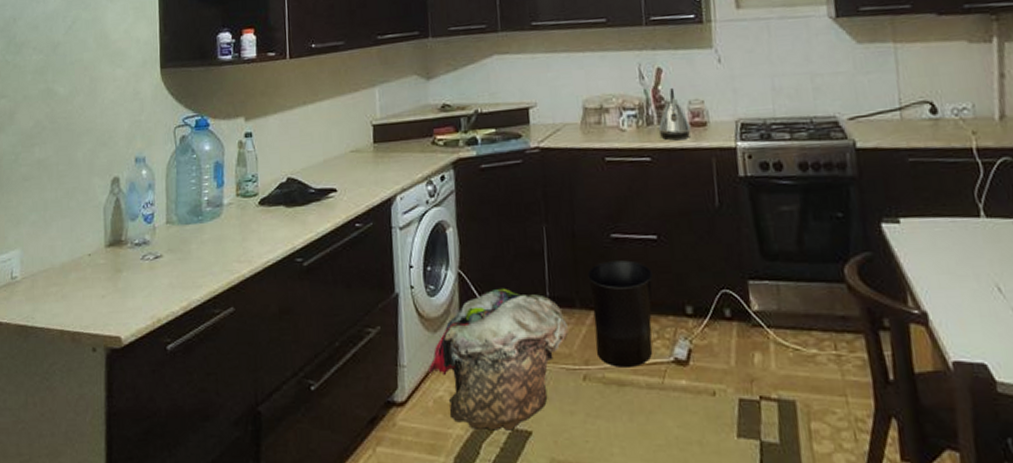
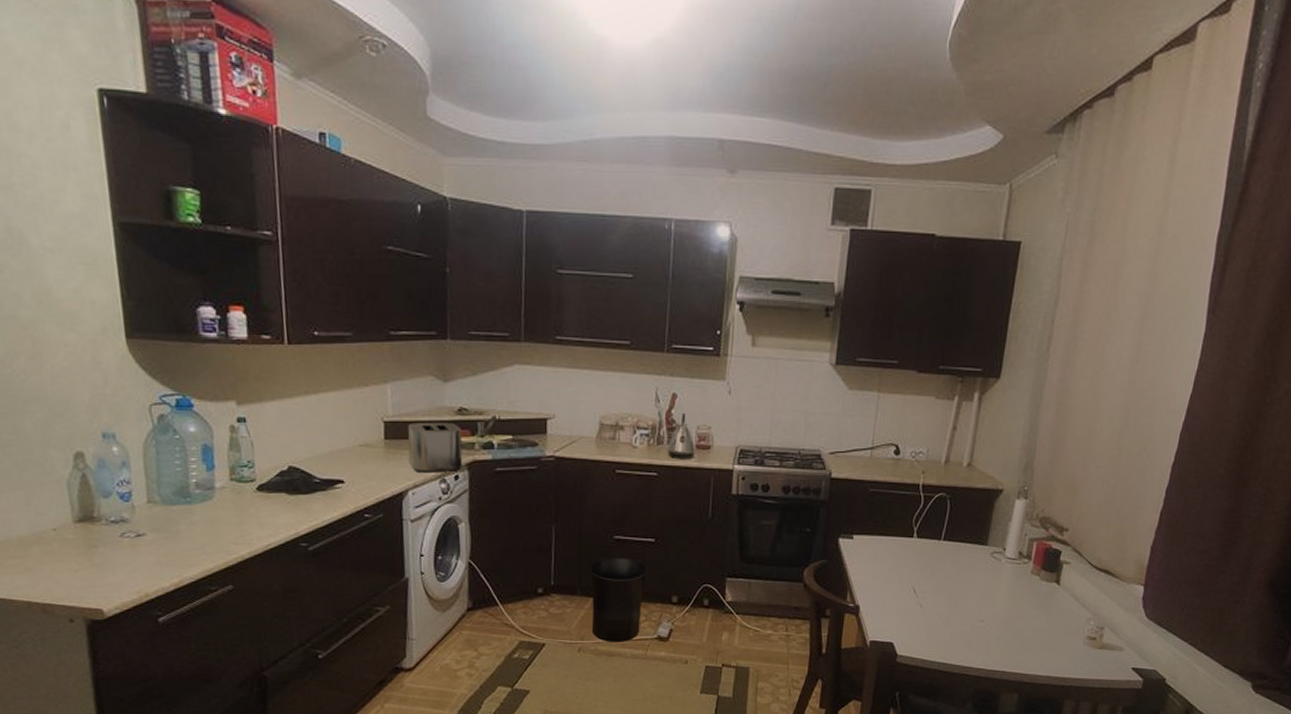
toaster: none [394,121,448,176] -> present [408,423,463,473]
laundry basket: present [427,288,570,431] -> none [435,576,570,690]

